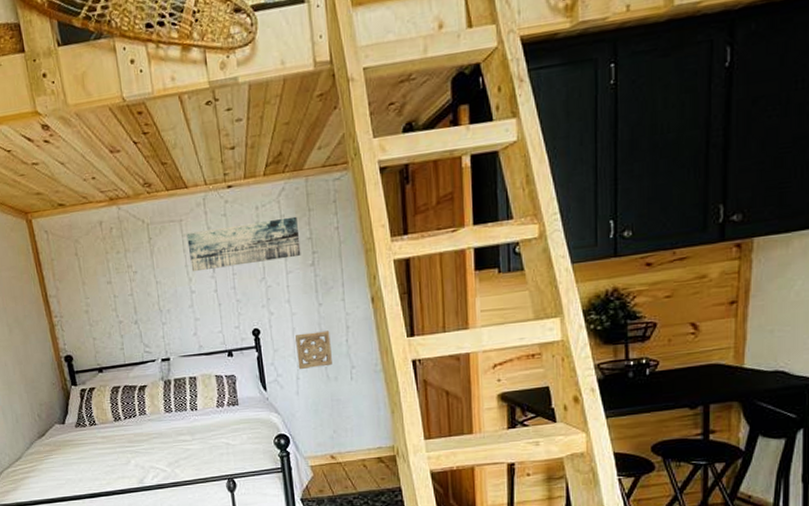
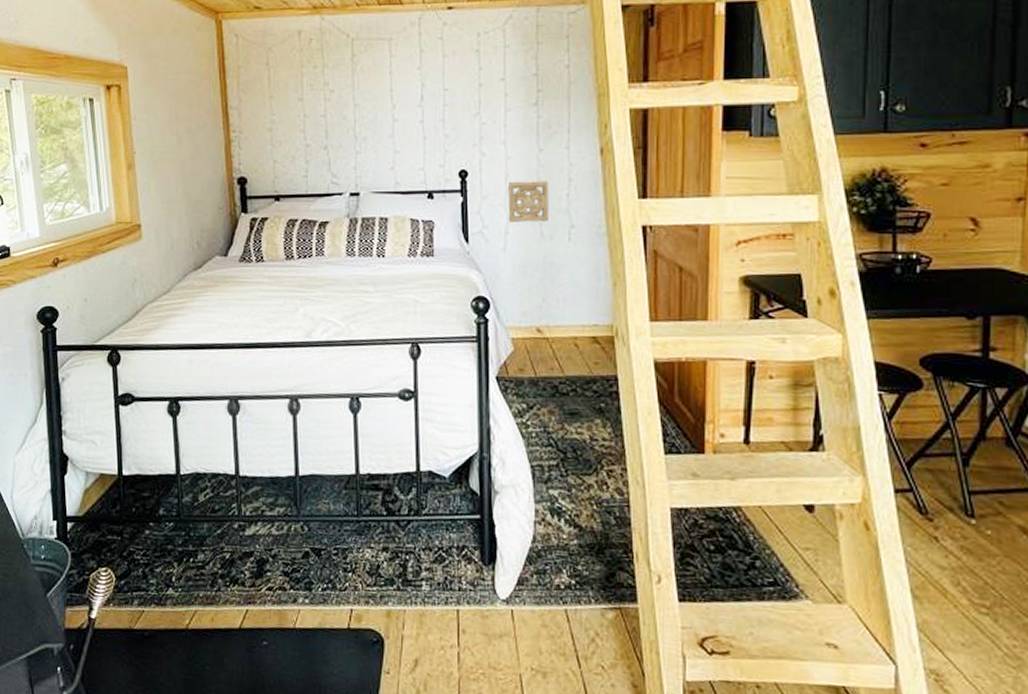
wall art: present [186,216,301,272] -> none [395,48,524,98]

